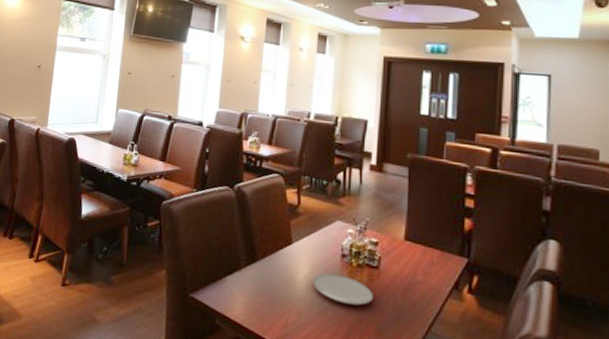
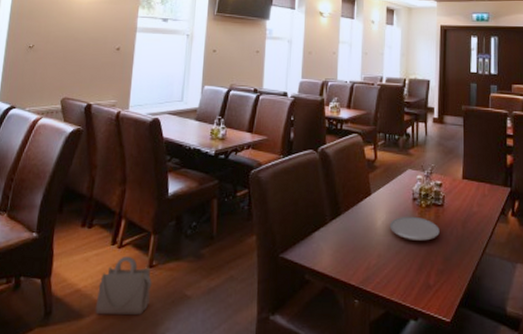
handbag: none [13,270,65,331] -> present [95,256,152,315]

